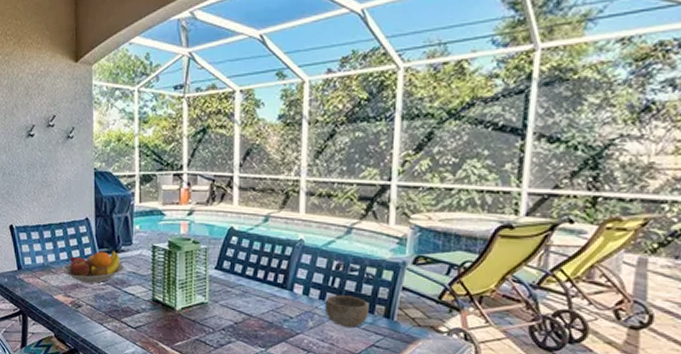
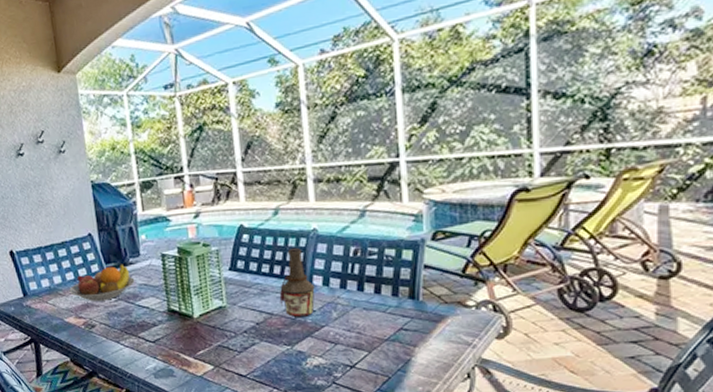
bottle: none [259,254,295,323] -> present [279,247,315,318]
bowl: present [324,295,369,328] -> none [346,280,393,315]

